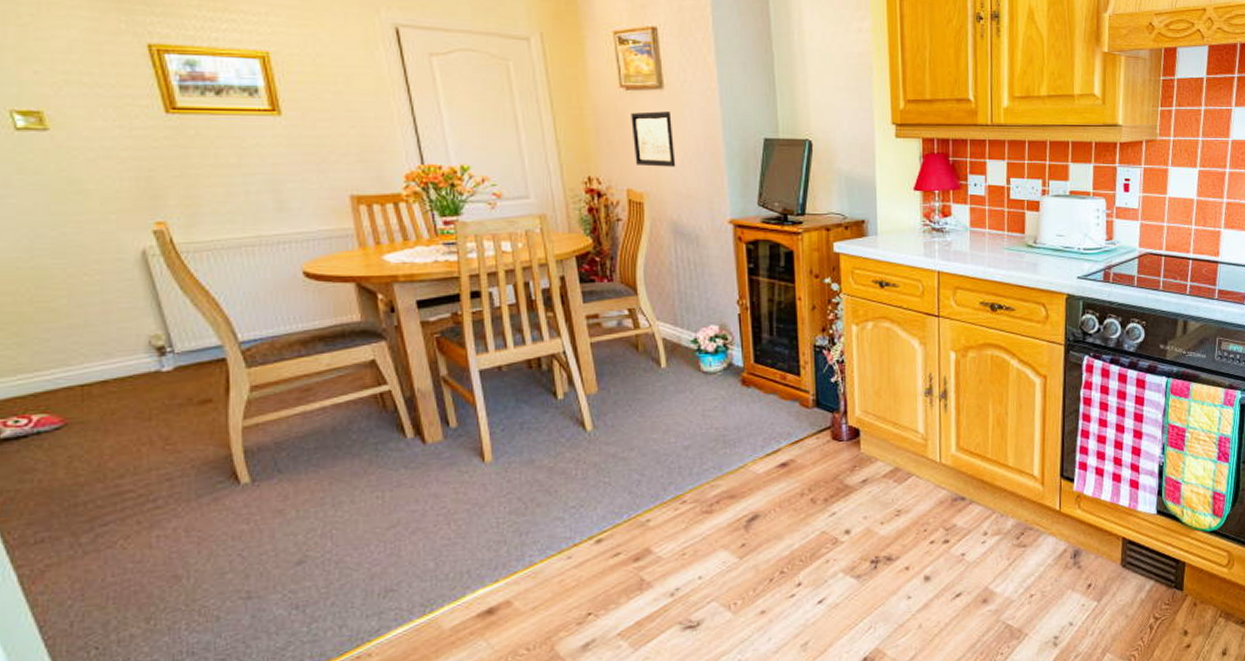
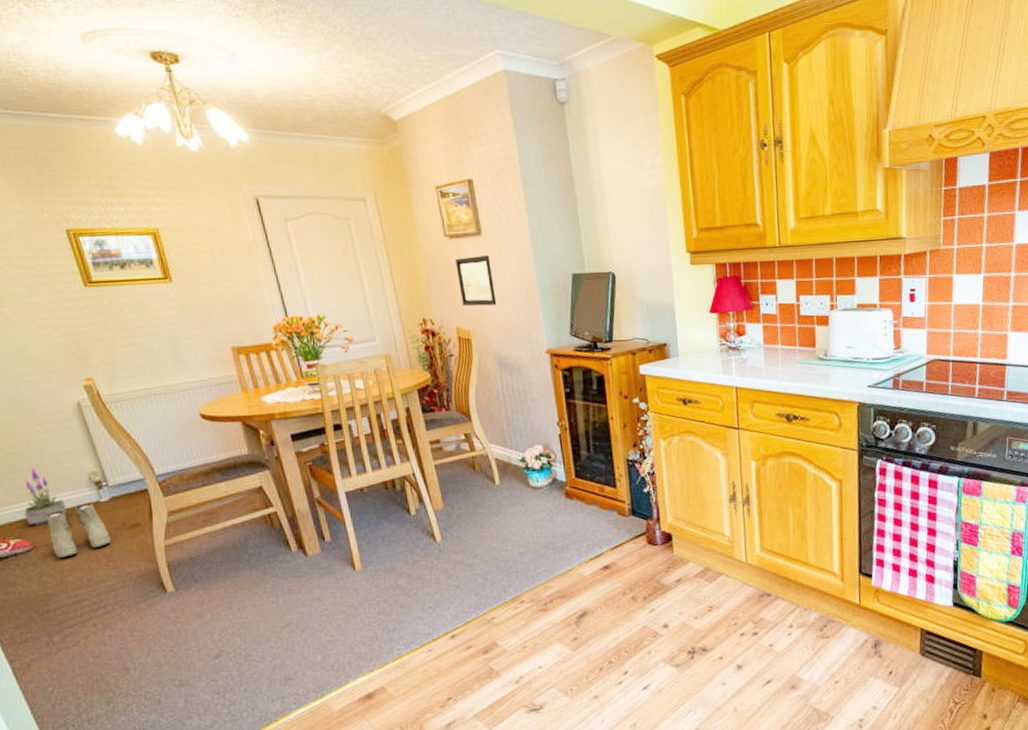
potted plant: none [57,324,115,399] -> present [25,466,67,526]
boots: none [86,372,171,440] -> present [46,502,111,559]

